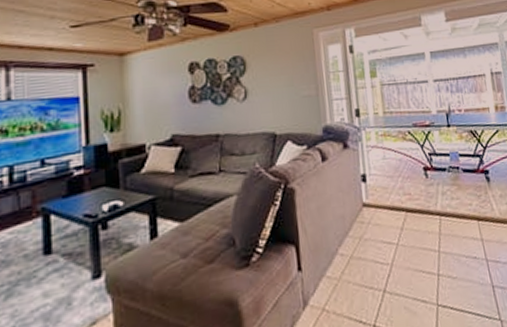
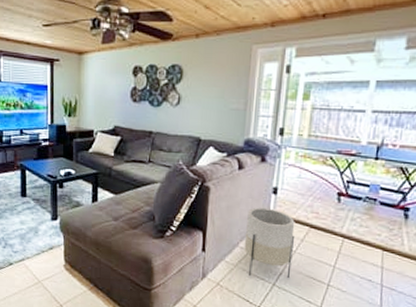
planter: none [340,199,399,289] -> present [244,207,295,278]

